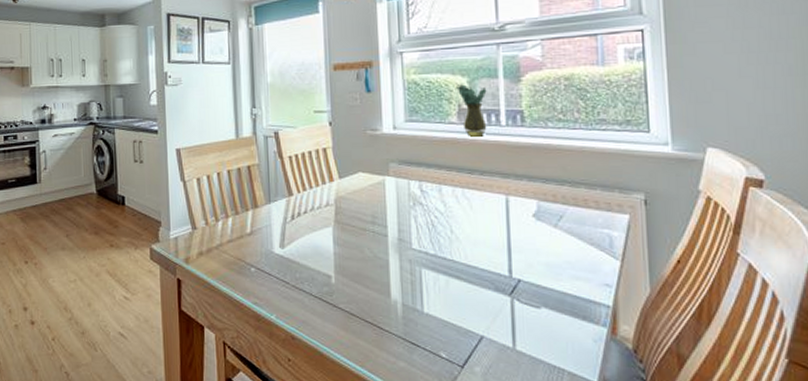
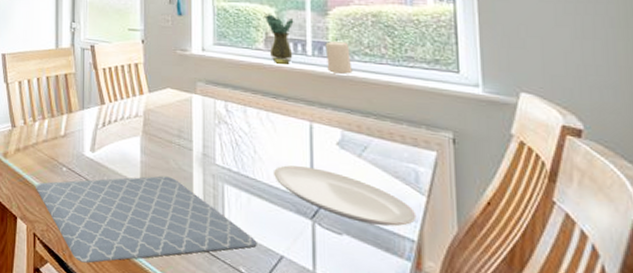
placemat: none [223,266,457,367] -> present [36,176,257,264]
plate: none [471,242,612,294] -> present [274,165,417,226]
candle: none [519,109,547,143] -> present [325,41,353,74]

